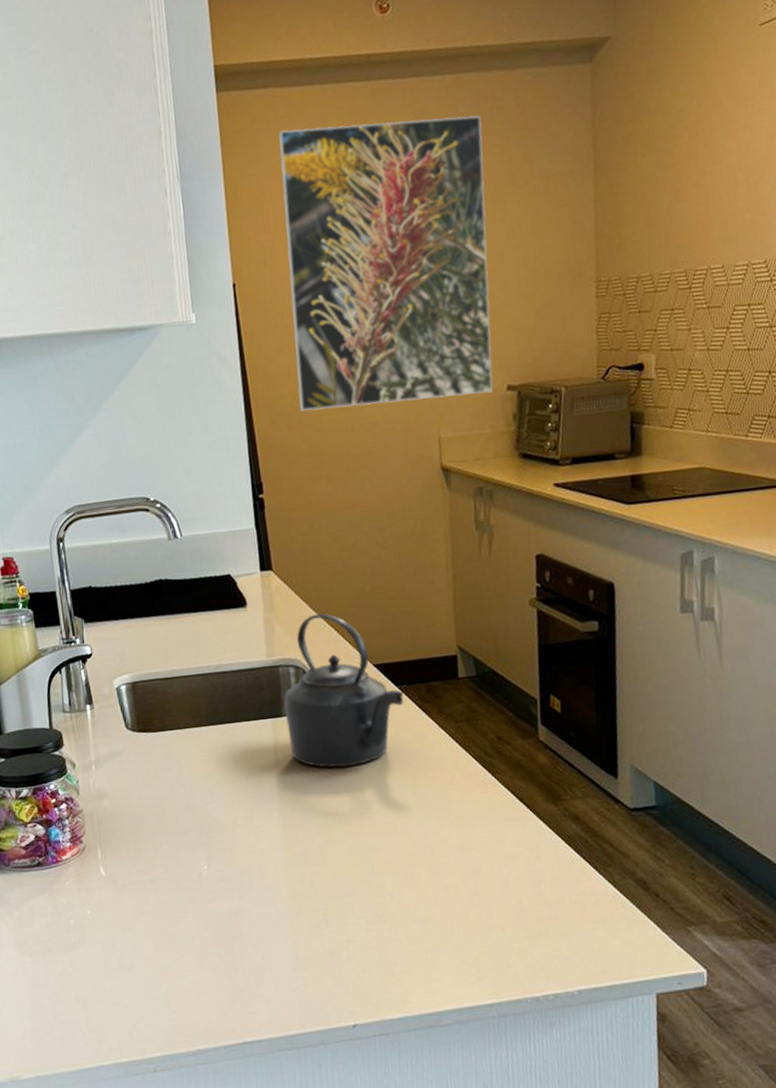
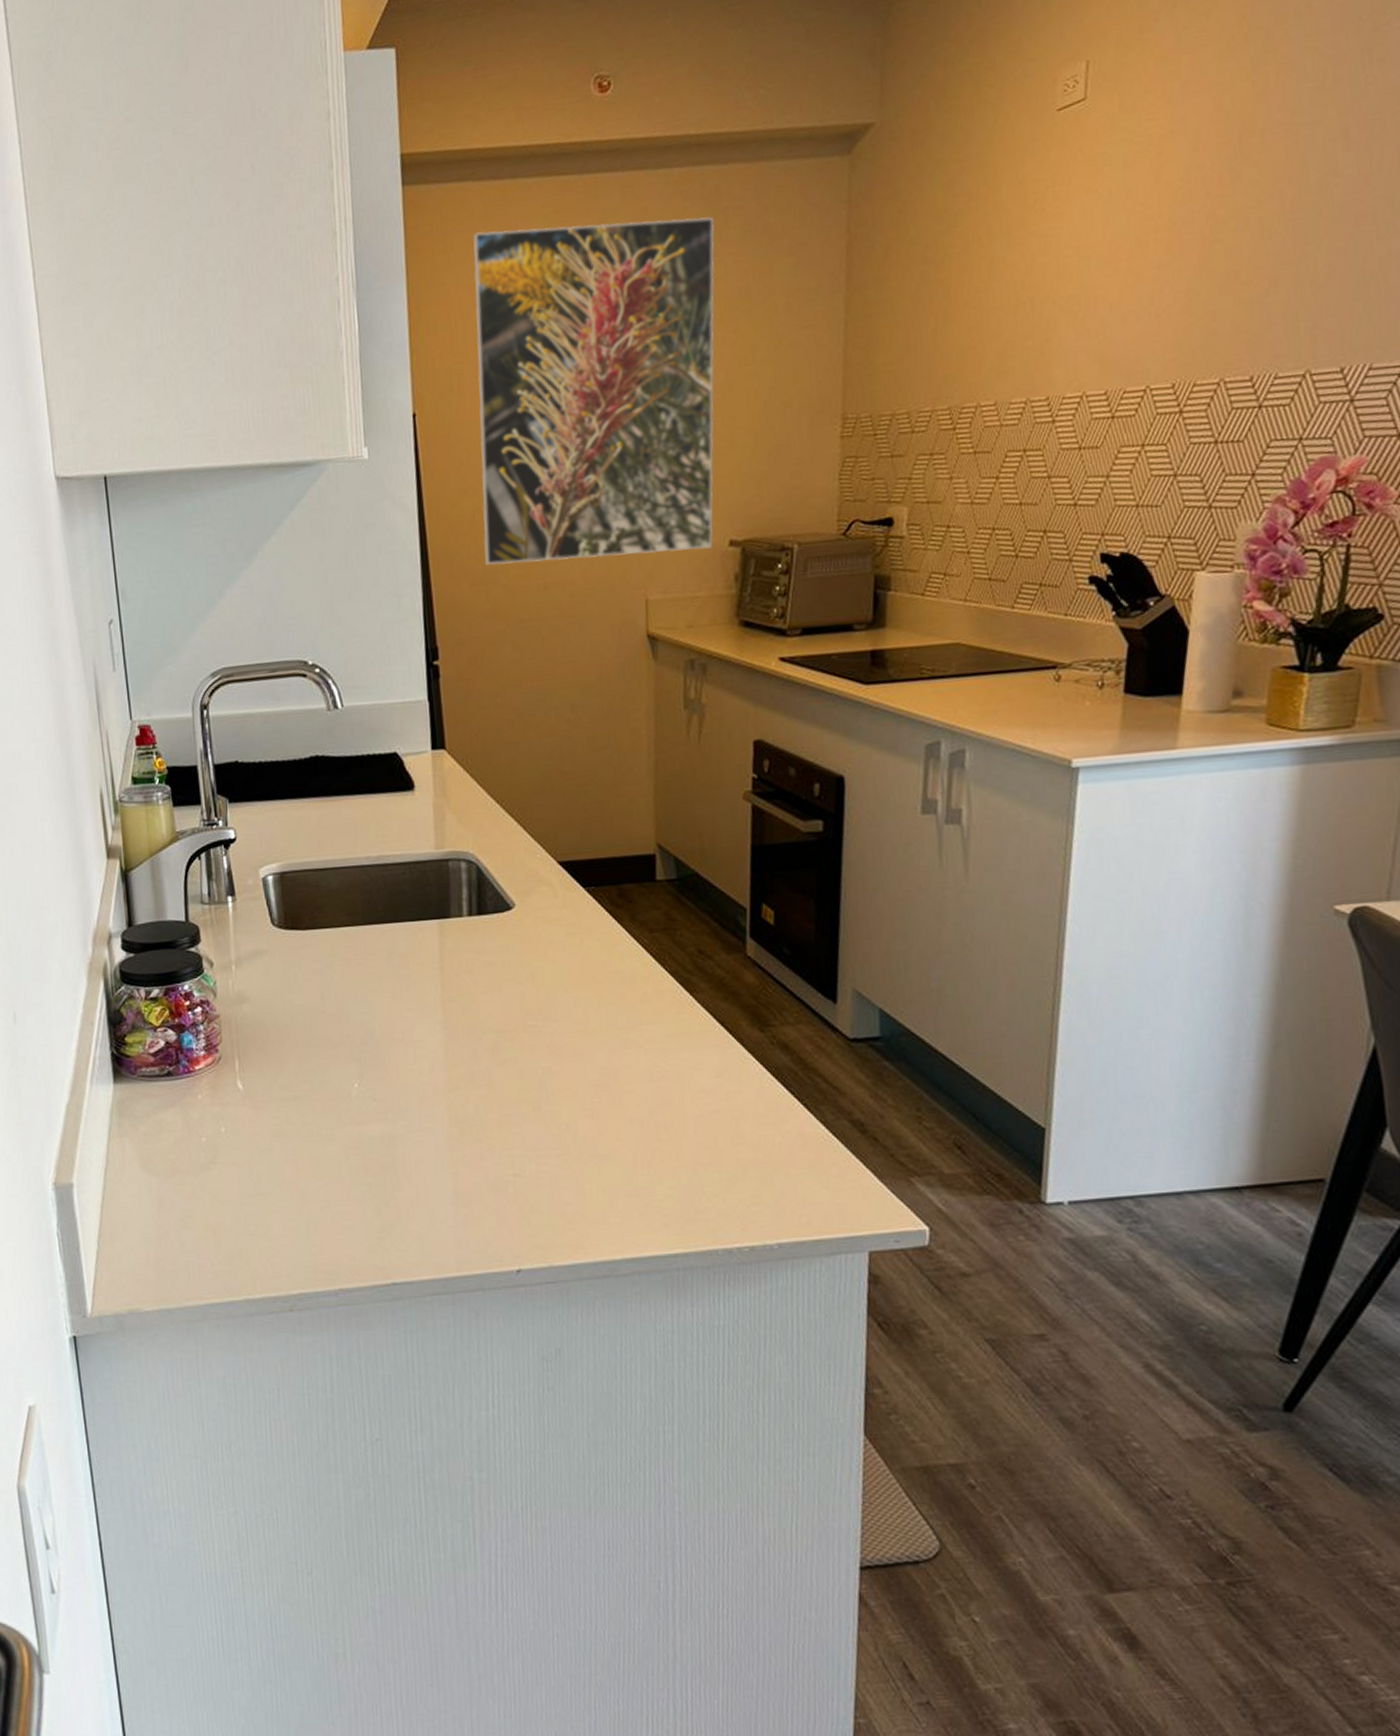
kettle: present [284,613,404,768] -> none [452,800,592,978]

